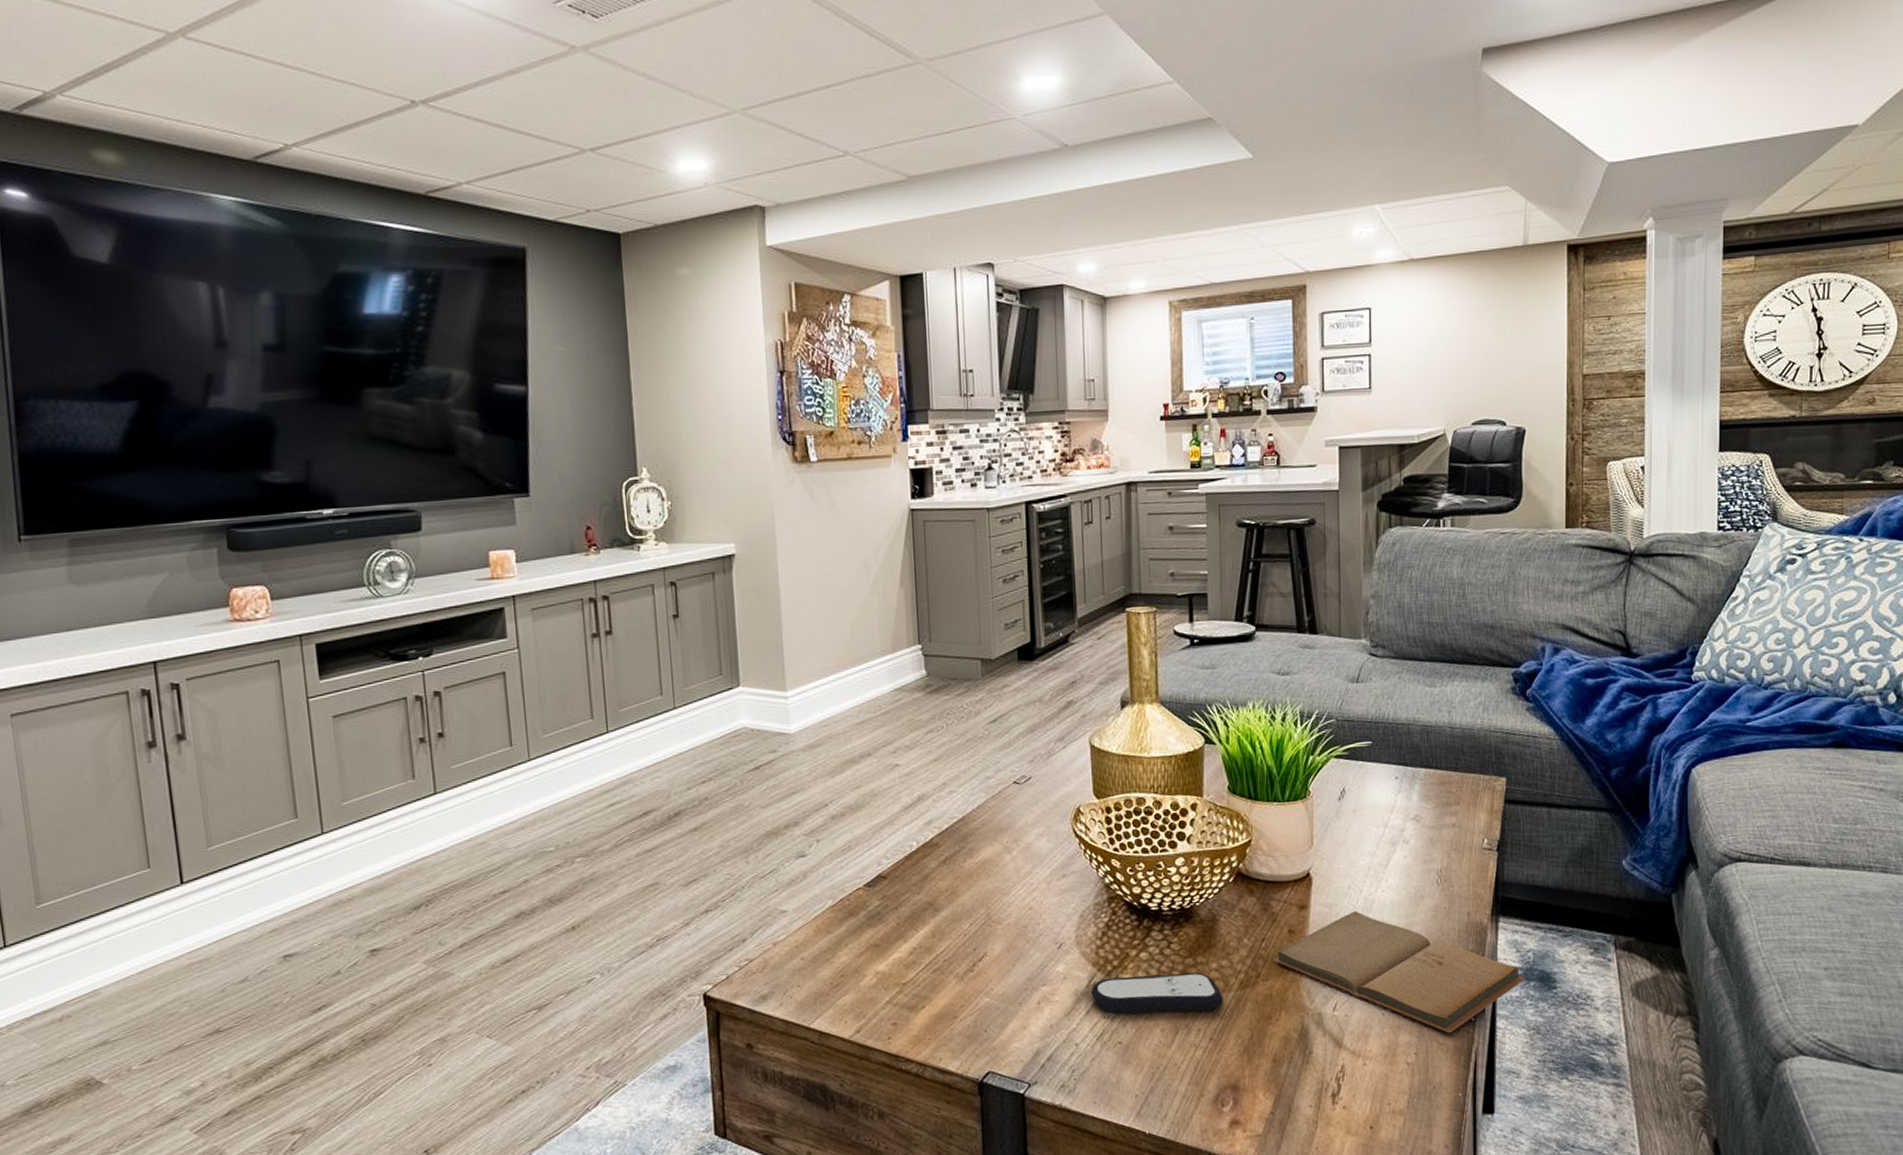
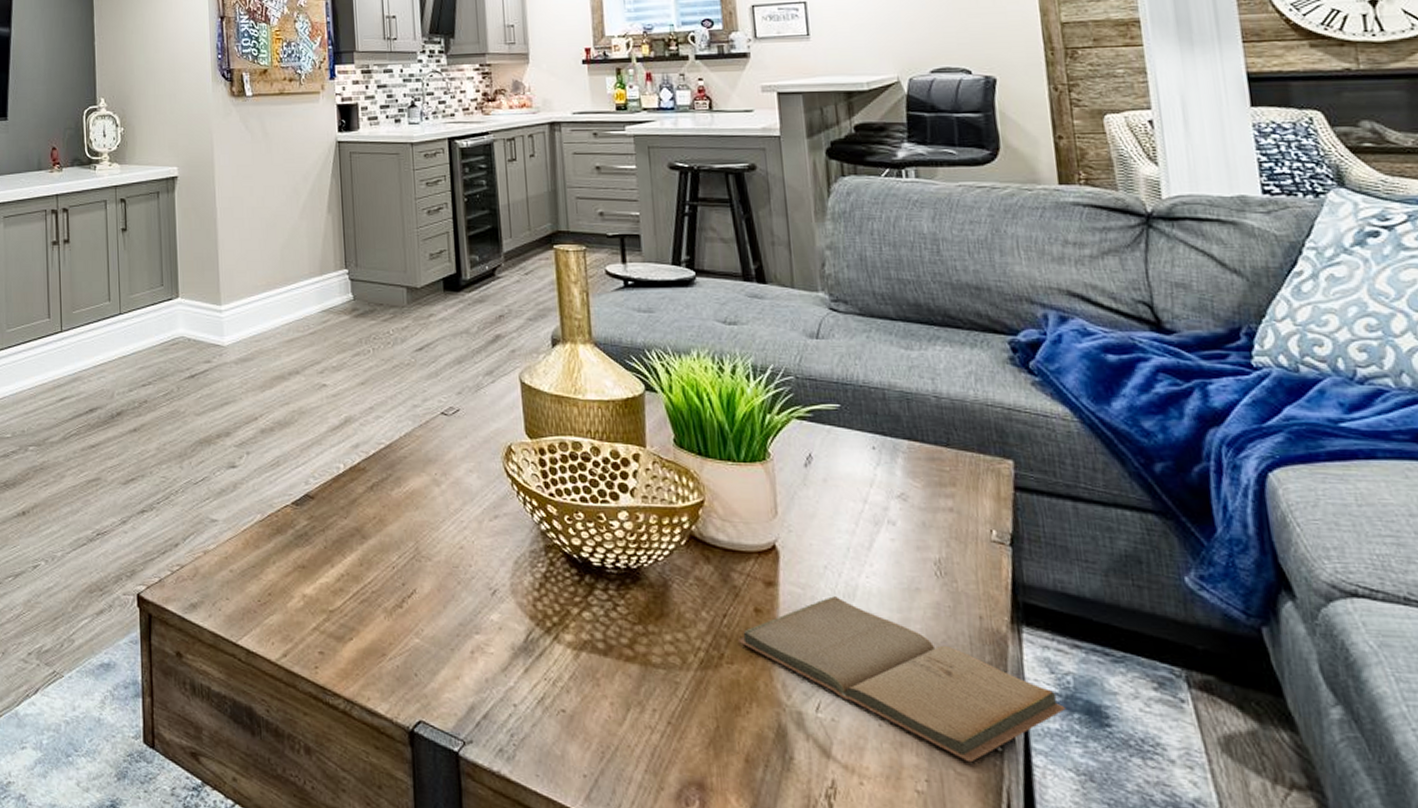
remote control: present [1091,972,1223,1014] -> none [529,635,681,690]

